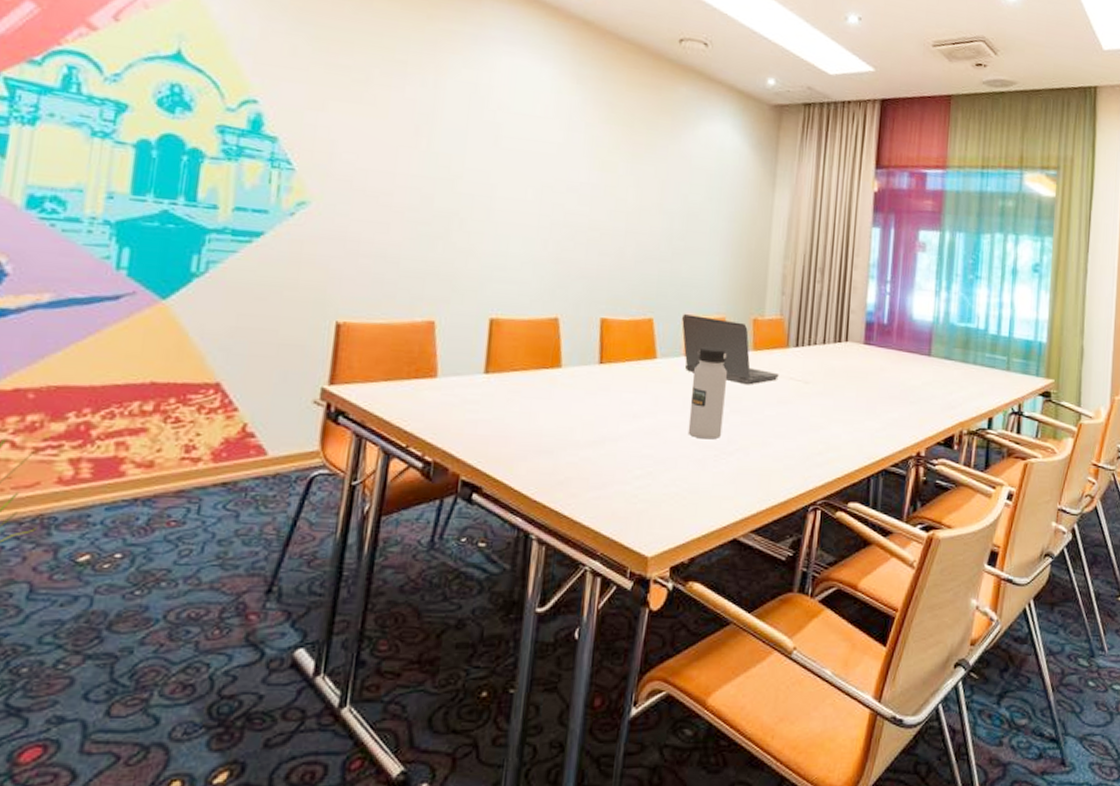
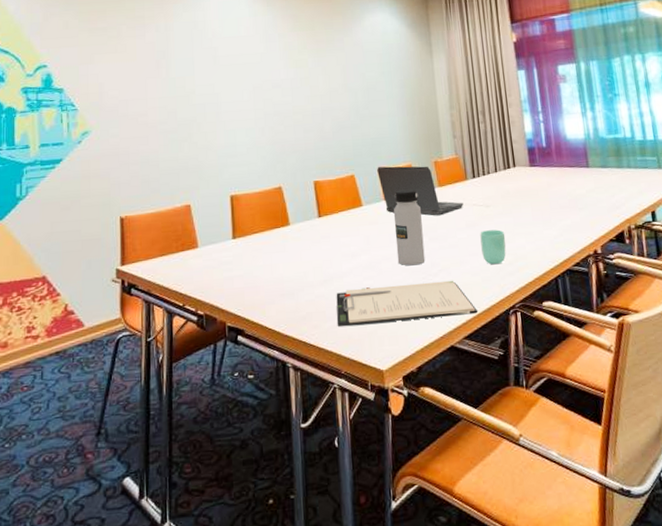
clipboard: none [600,456,773,506] -> present [336,280,479,326]
cup: none [789,410,821,452] -> present [480,229,506,265]

